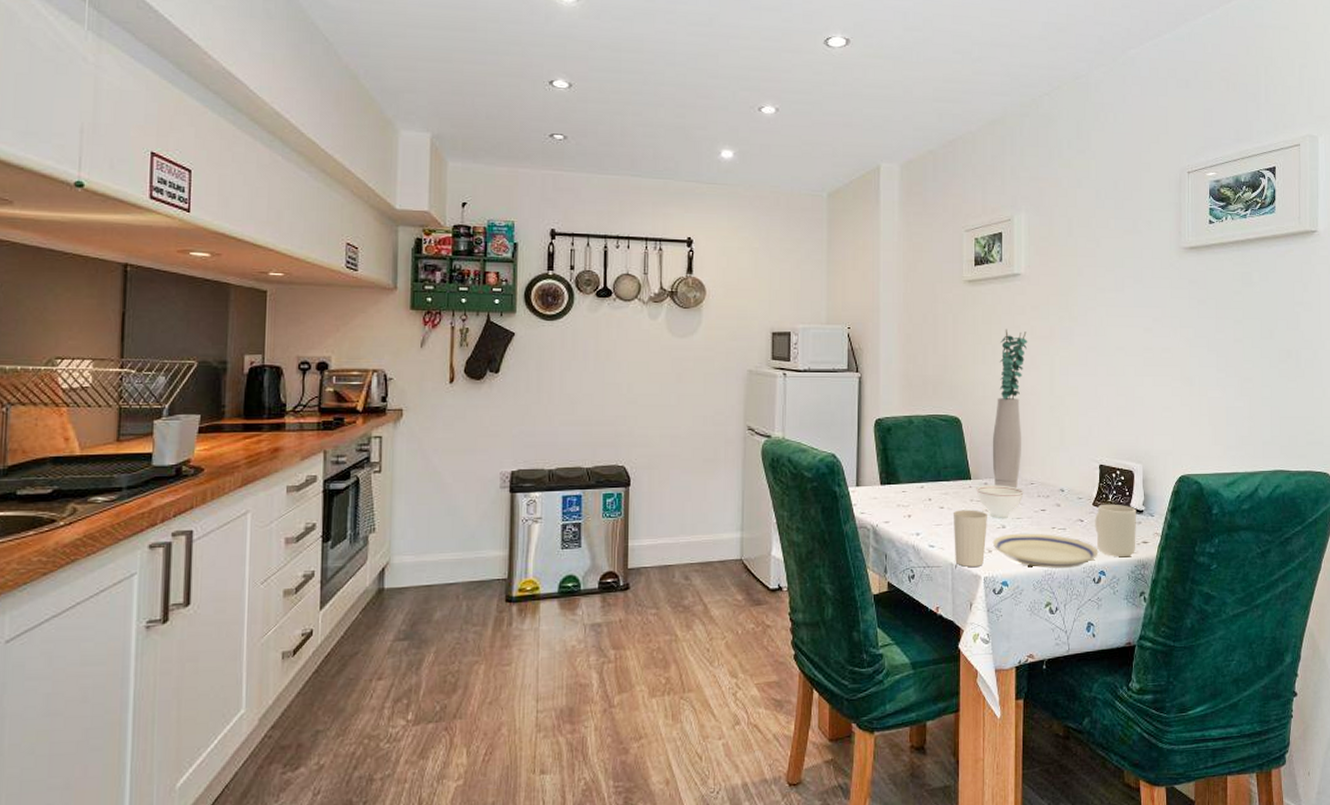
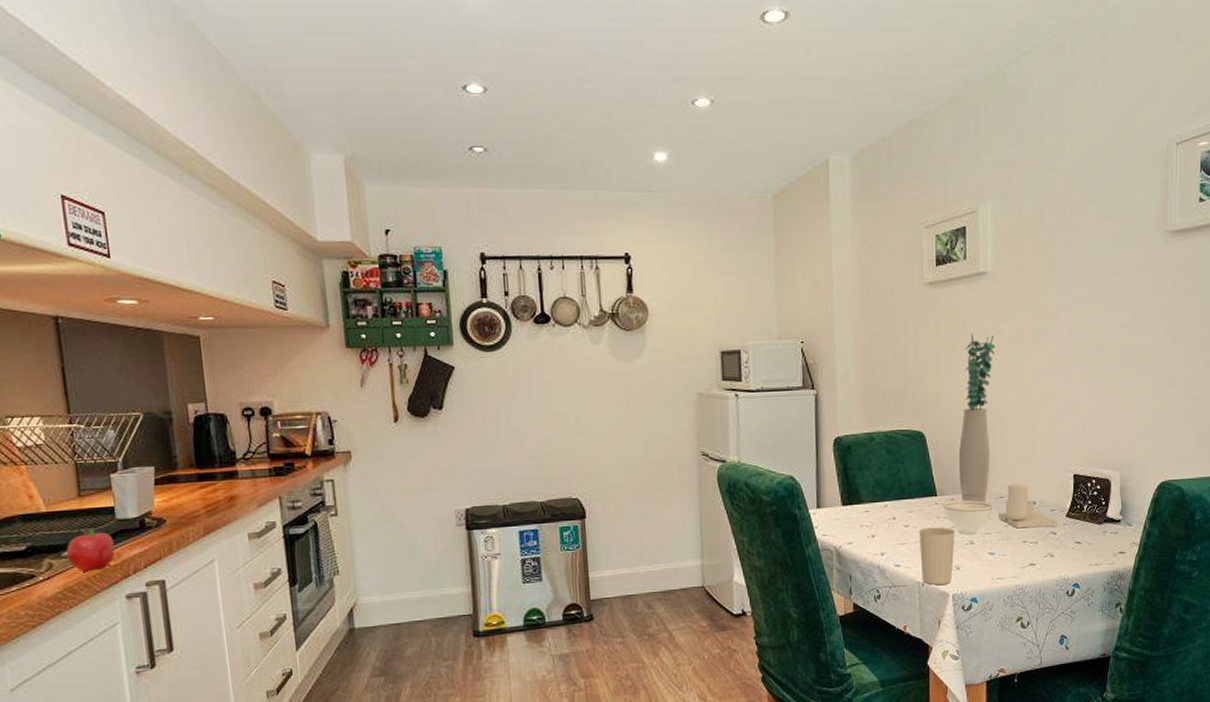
fruit: none [94,475,146,519] -> present [66,529,115,572]
plate: present [992,533,1099,568] -> none [960,548,1072,583]
candle: none [1029,471,1084,515] -> present [998,484,1057,529]
cup: present [1095,504,1137,558] -> none [1068,514,1114,569]

